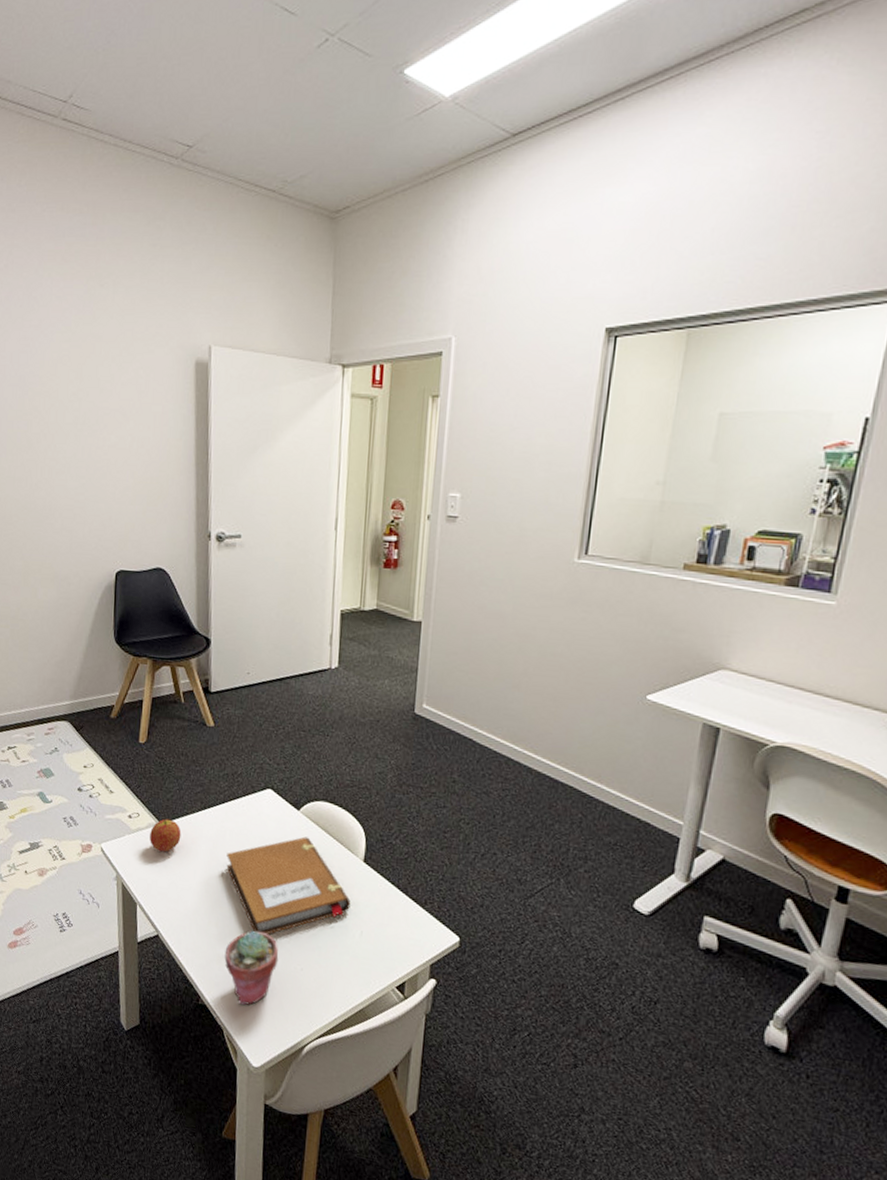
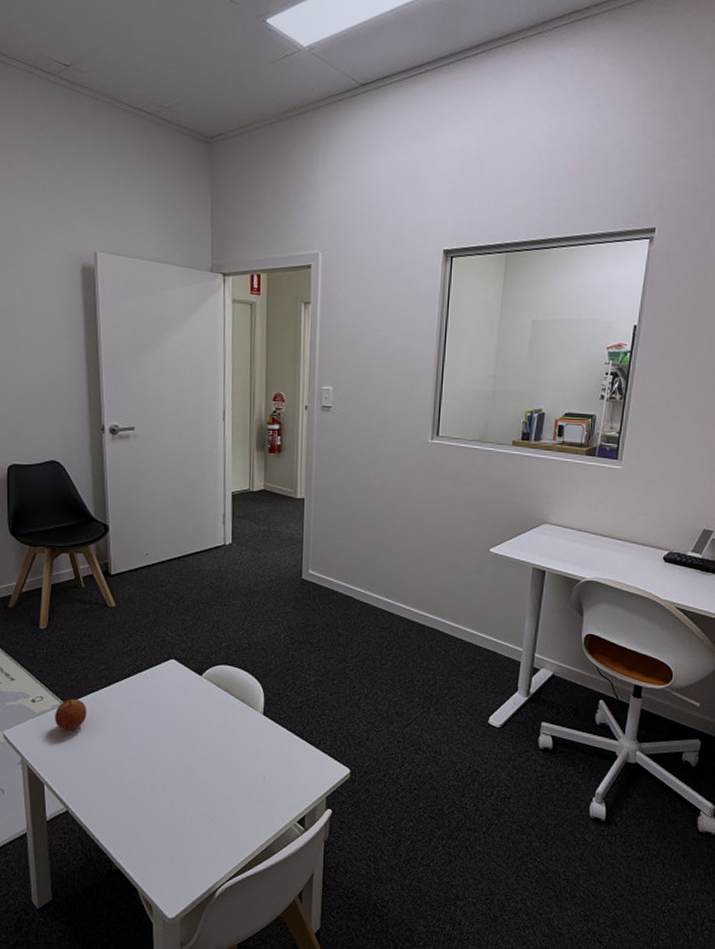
potted succulent: present [224,930,279,1005] -> none [136,791,188,863]
notebook: present [226,836,351,935] -> none [133,699,253,794]

